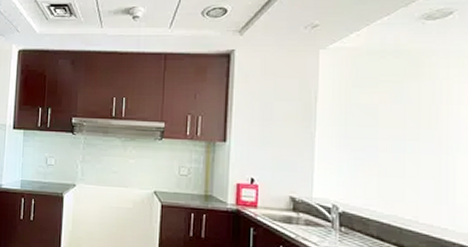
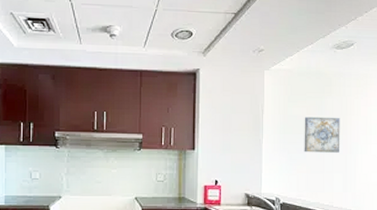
wall art: none [374,105,431,153] -> present [304,116,341,153]

